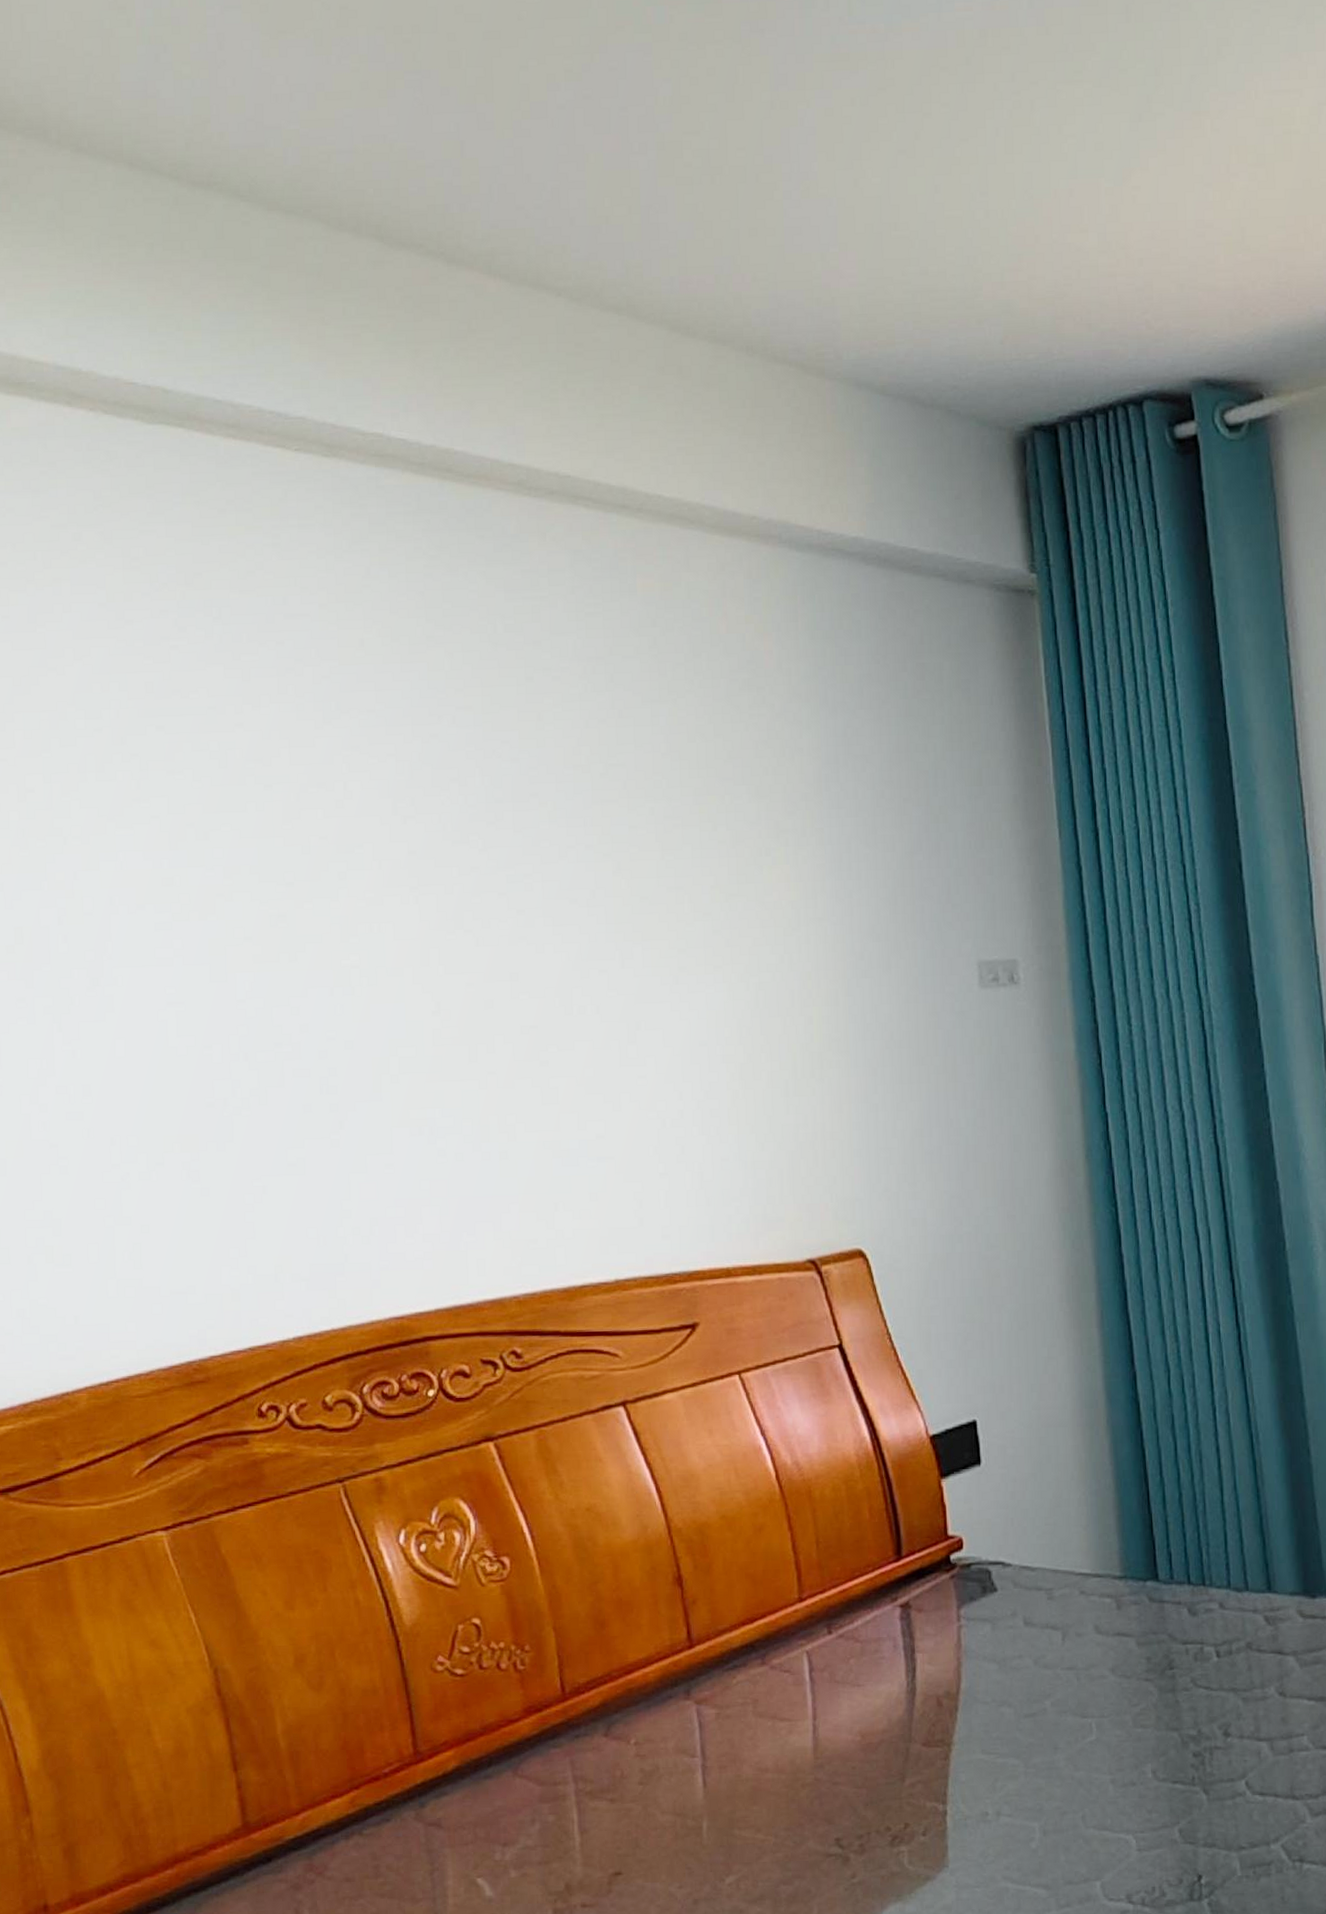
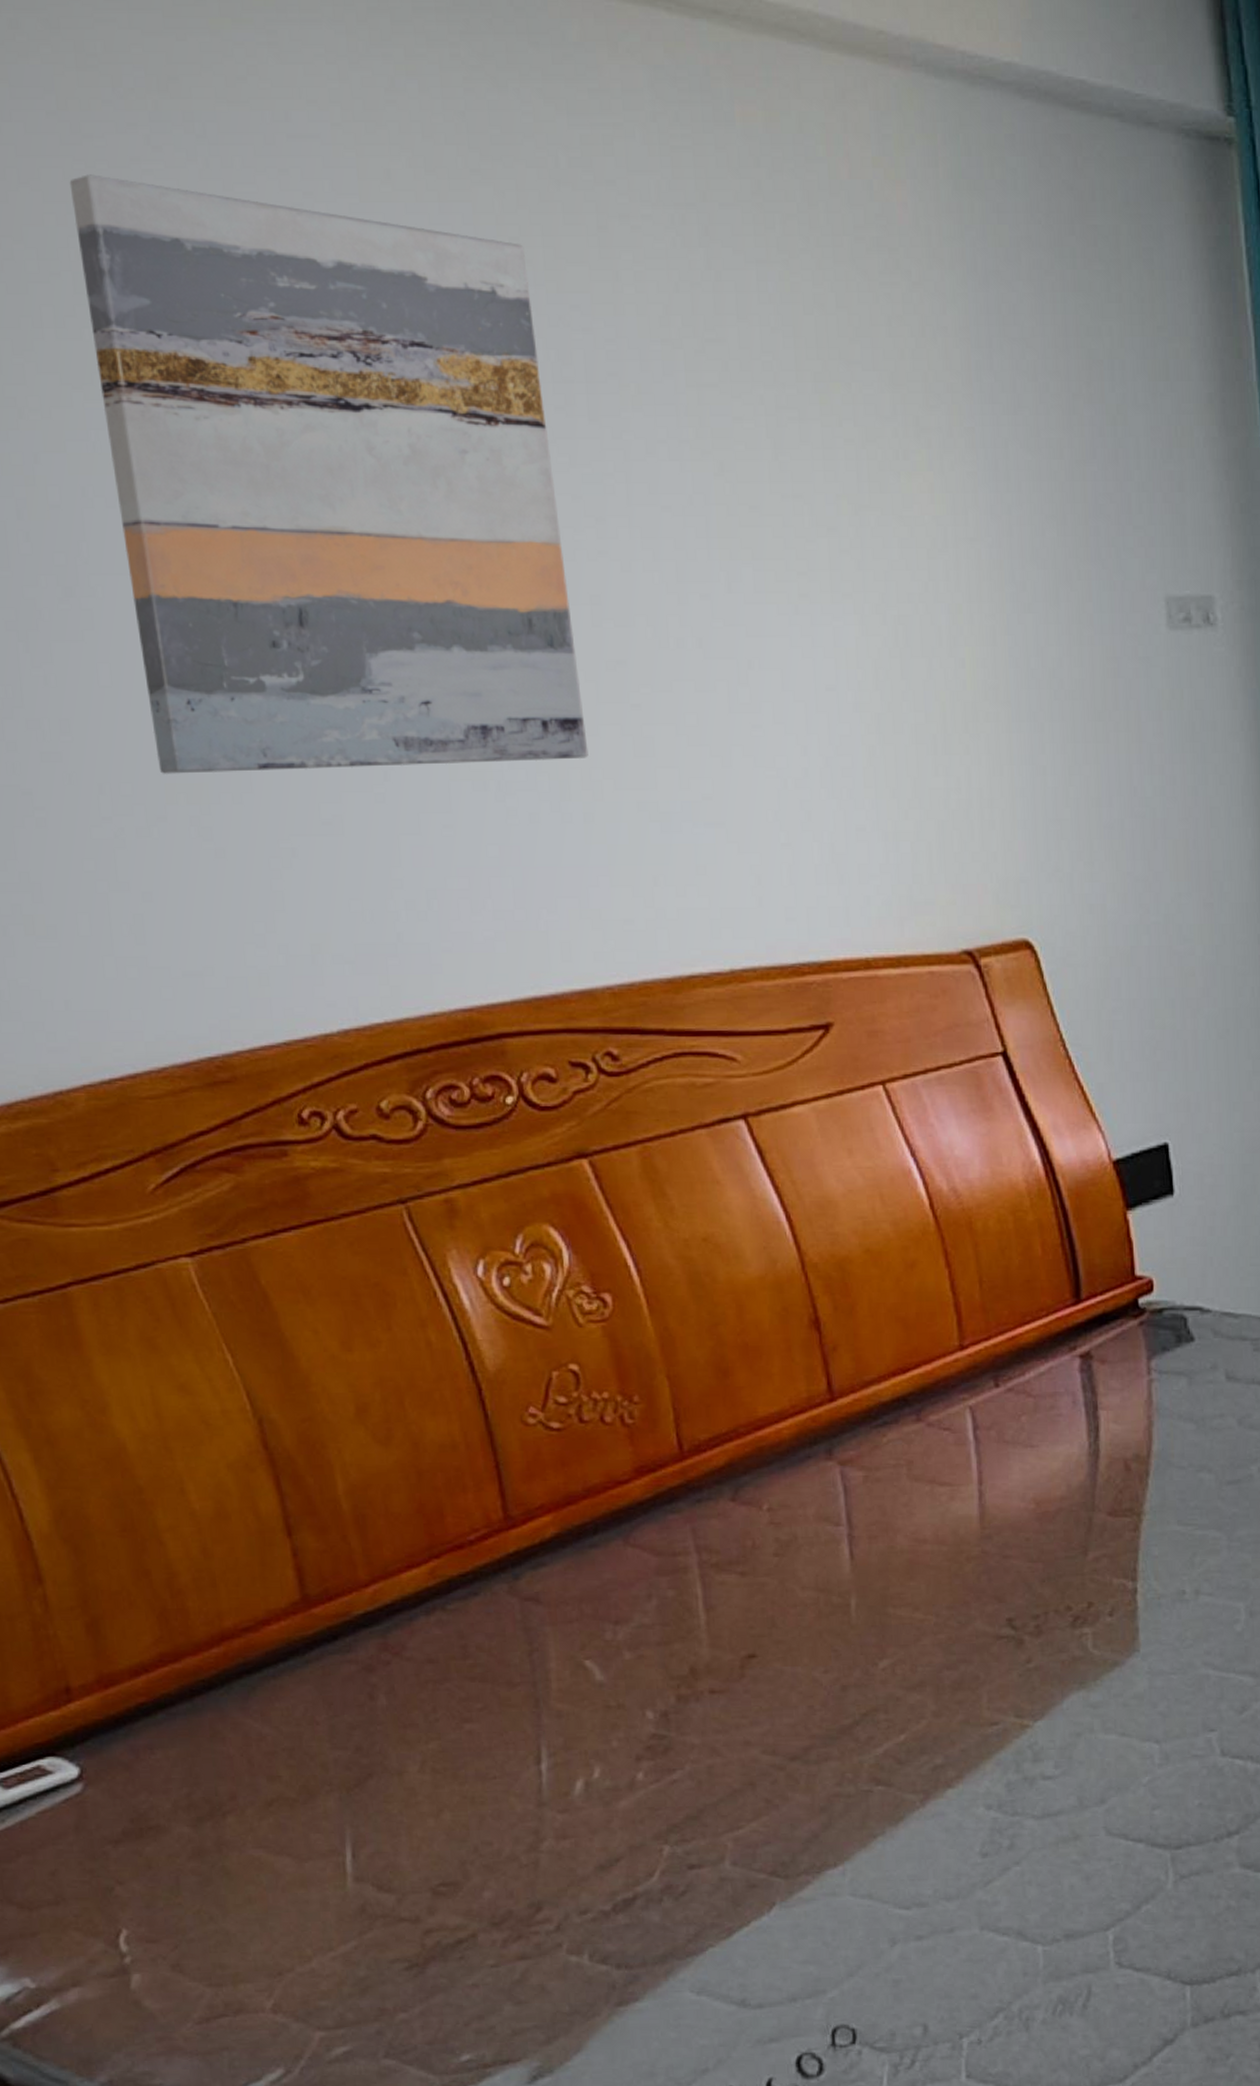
wall art: none [113,651,505,1128] -> present [69,174,589,774]

